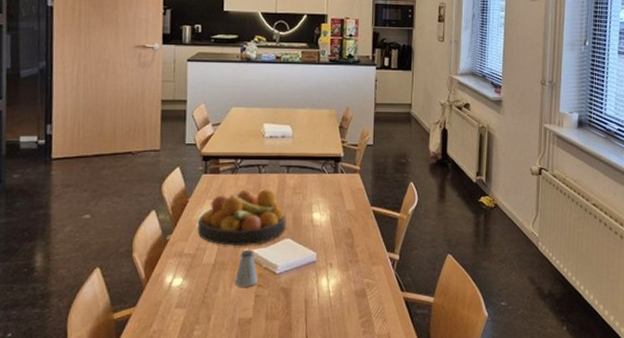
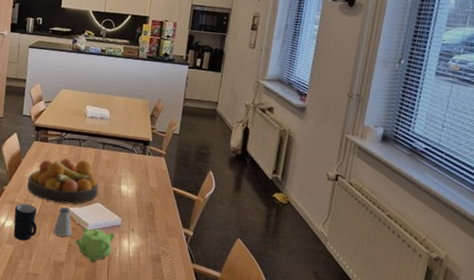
mug: none [183,253,214,300] -> present [13,203,37,241]
teapot: none [264,270,311,311] -> present [75,228,115,262]

